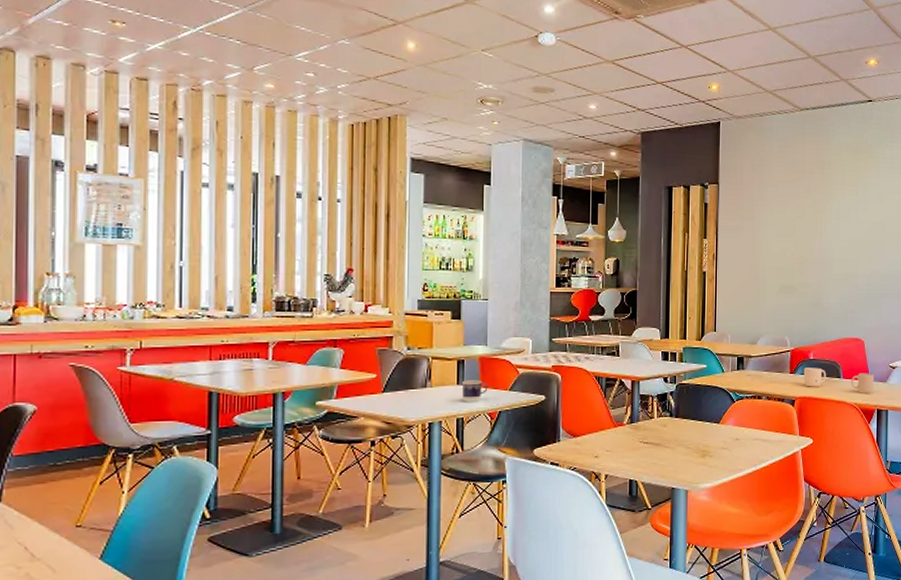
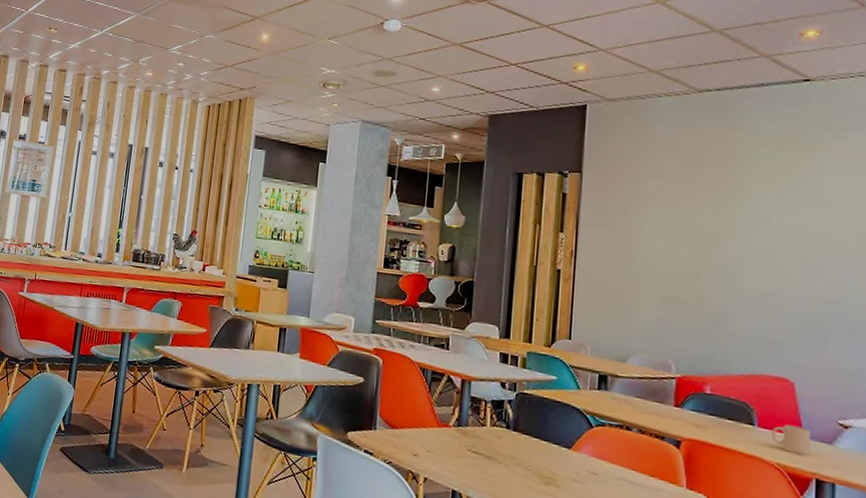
cup: present [461,380,488,404] -> none [281,348,307,373]
mug: present [803,367,827,387] -> none [694,403,732,432]

